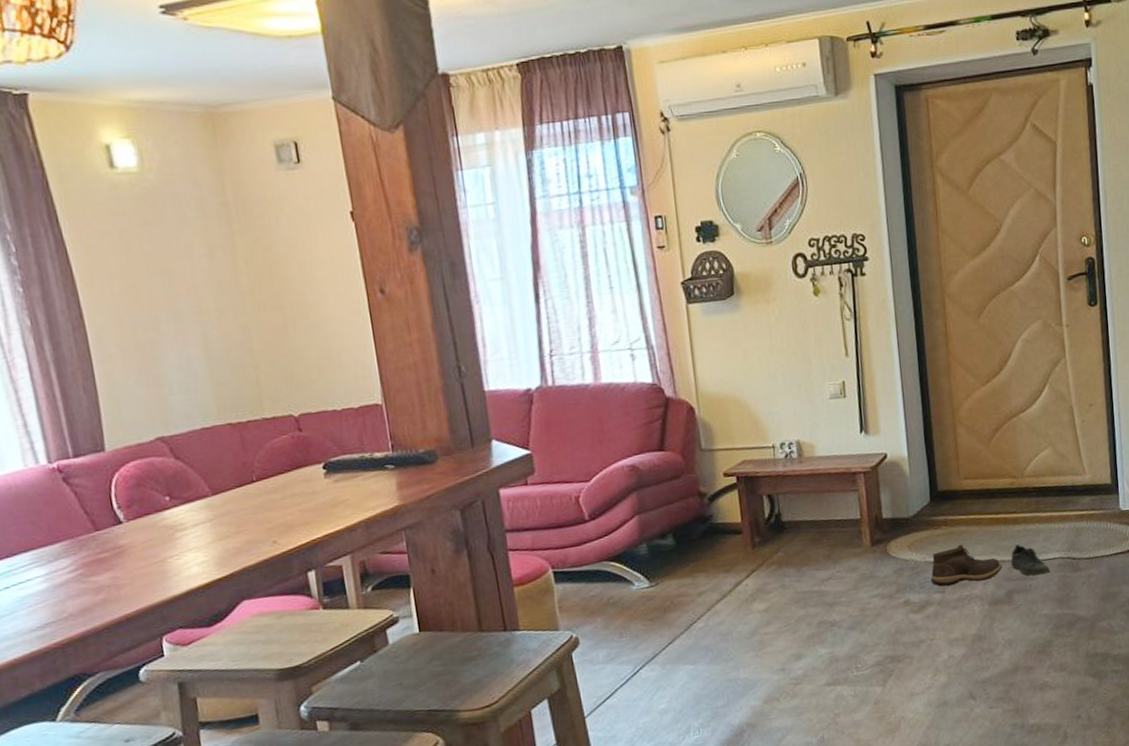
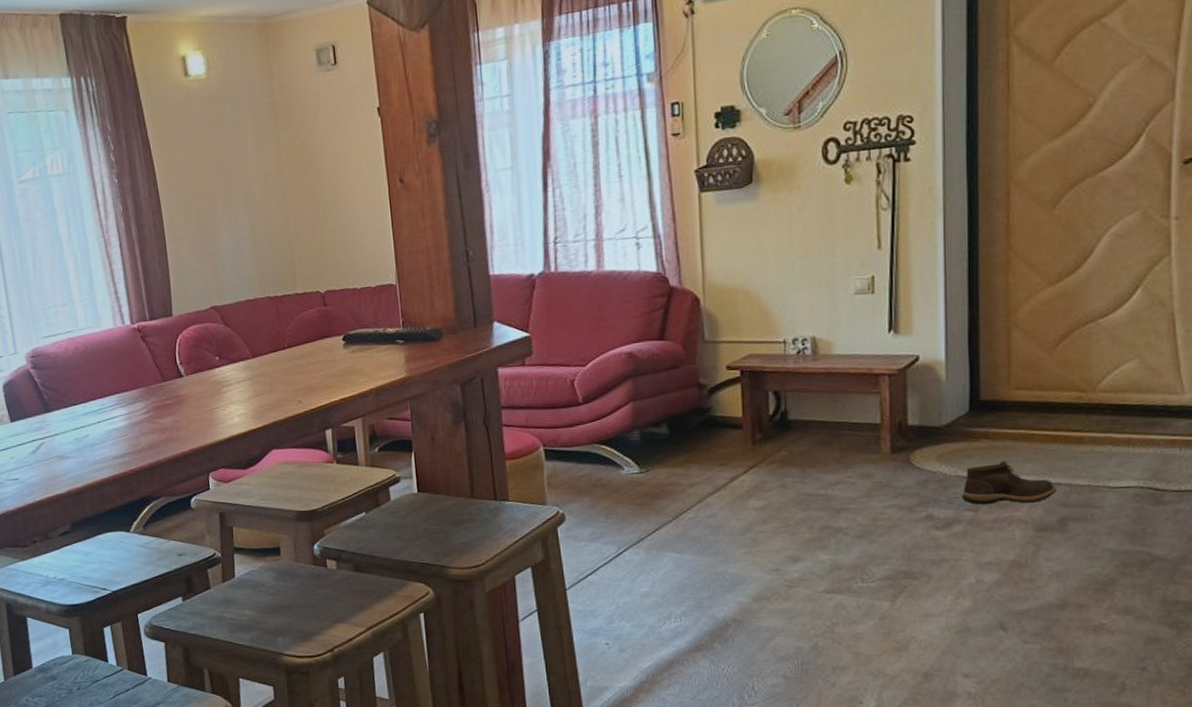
shoe: present [1010,544,1051,576] -> none [1068,467,1123,505]

